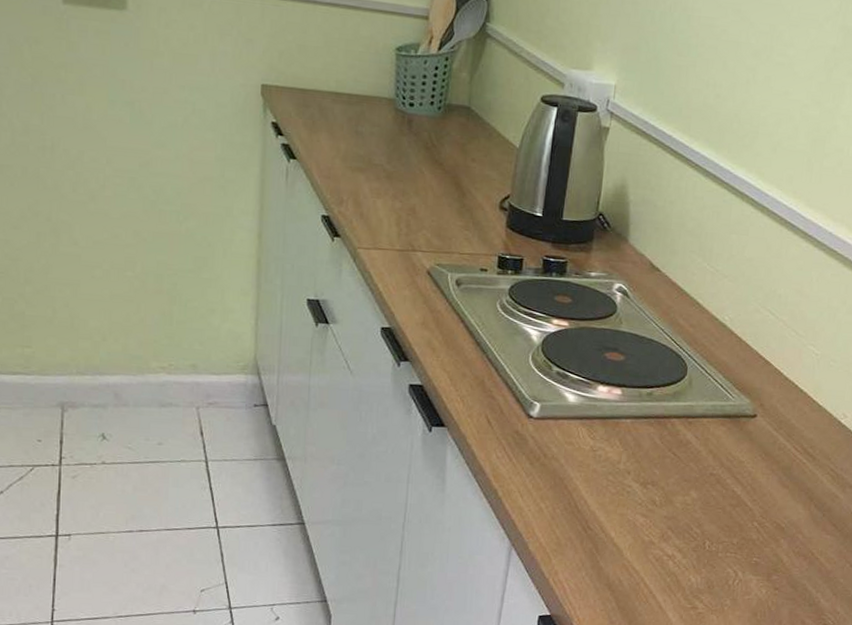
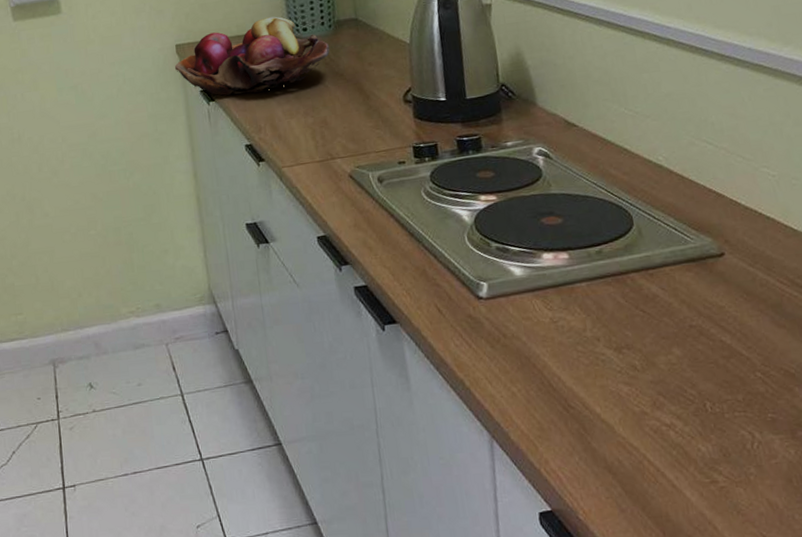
fruit basket: none [256,80,434,163] -> present [174,16,330,96]

